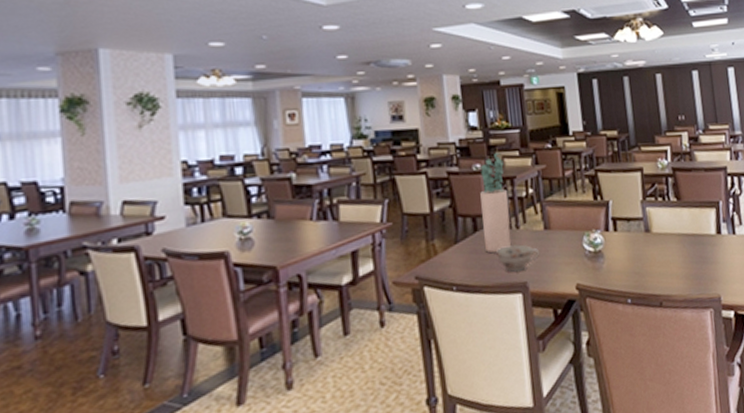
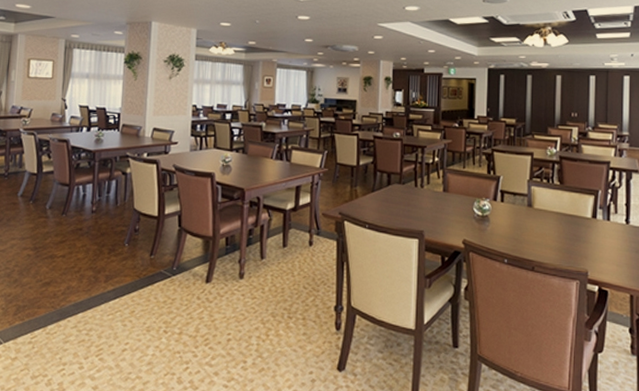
vase: present [480,148,512,254] -> none [394,122,418,204]
teacup: present [496,244,540,272] -> none [403,200,437,221]

